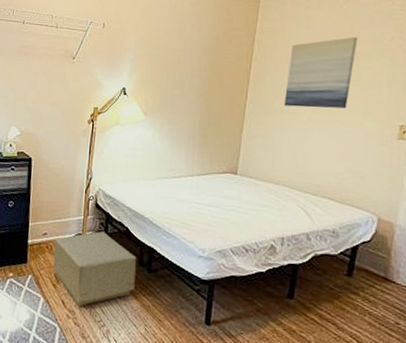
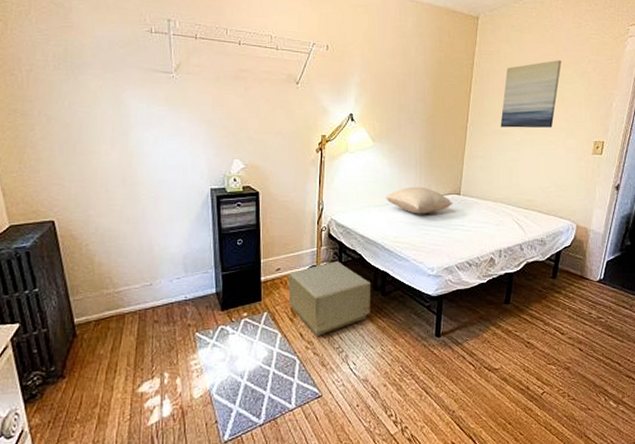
pillow: none [156,162,229,192] -> present [386,186,453,214]

